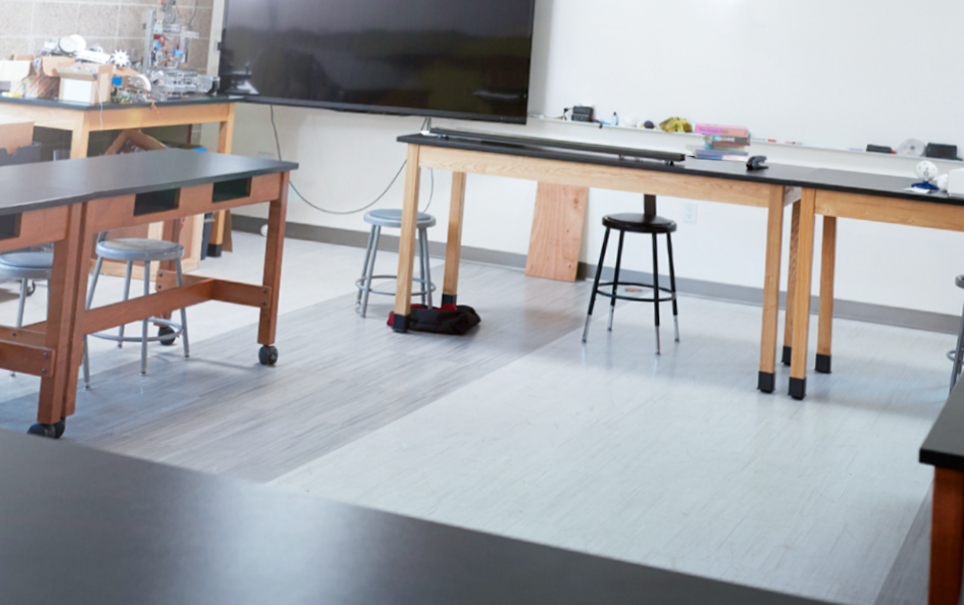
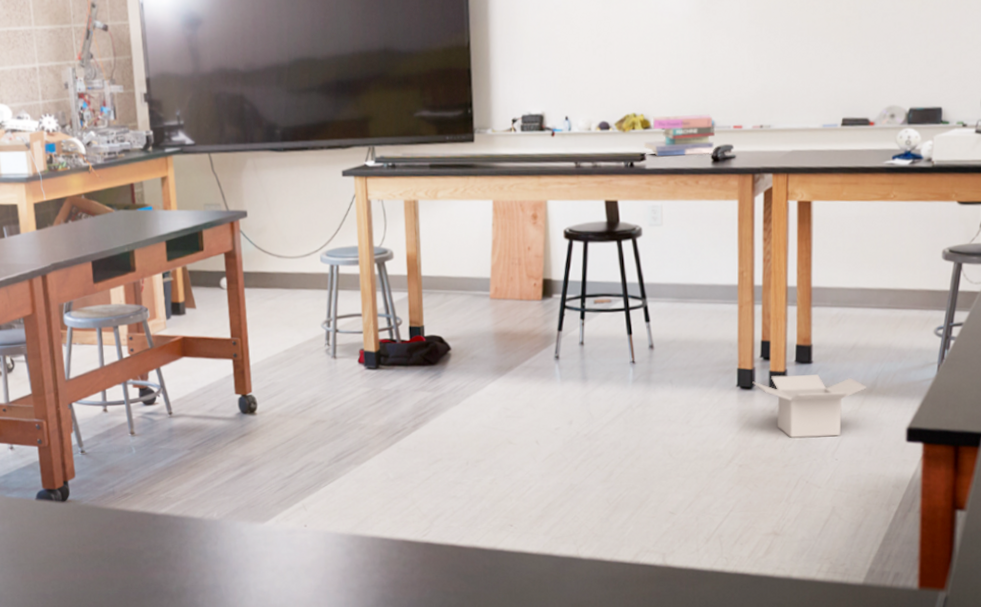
cardboard box: none [772,382,883,451] -> present [752,374,867,439]

